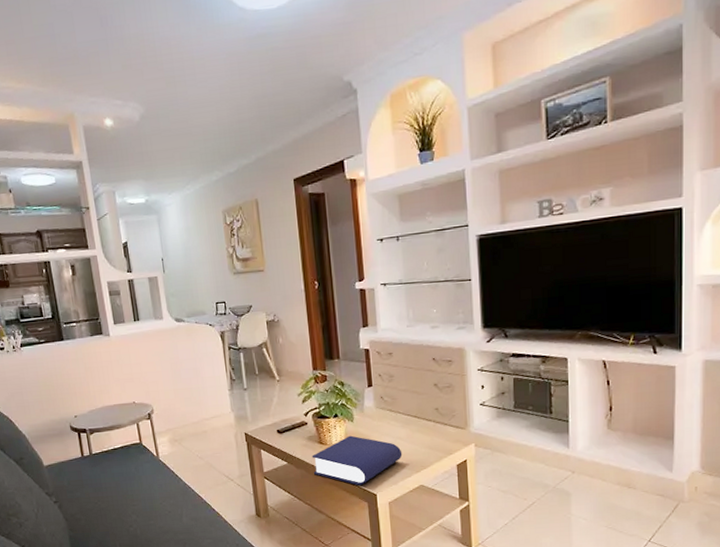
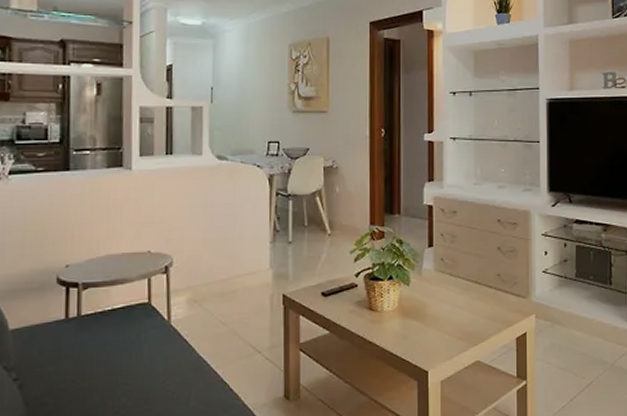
book: present [311,435,403,486] -> none [358,301,460,361]

